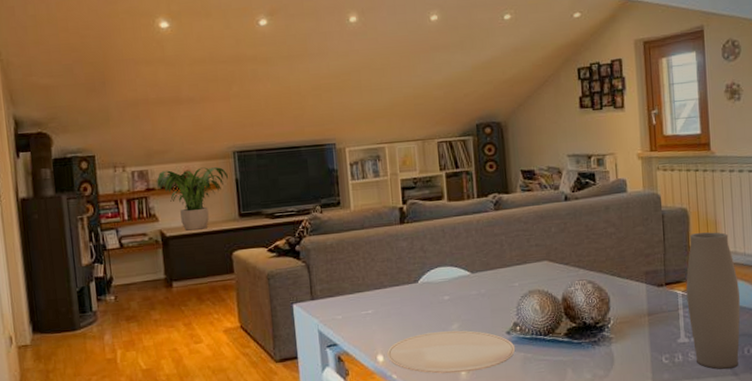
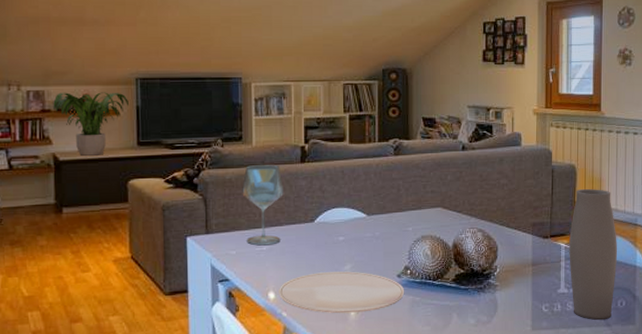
wine glass: none [343,227,386,309] -> present [242,165,285,246]

